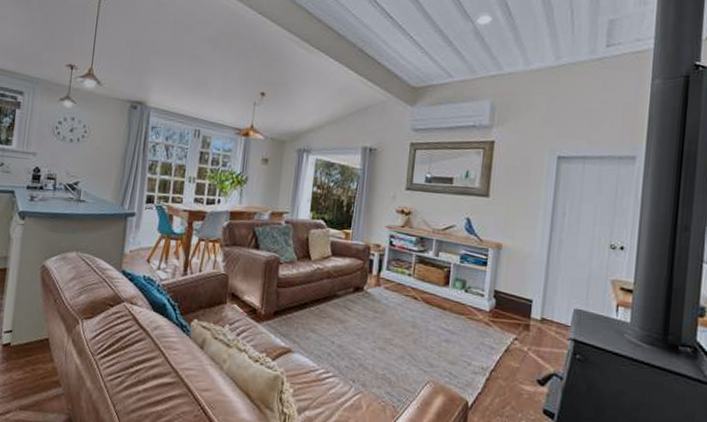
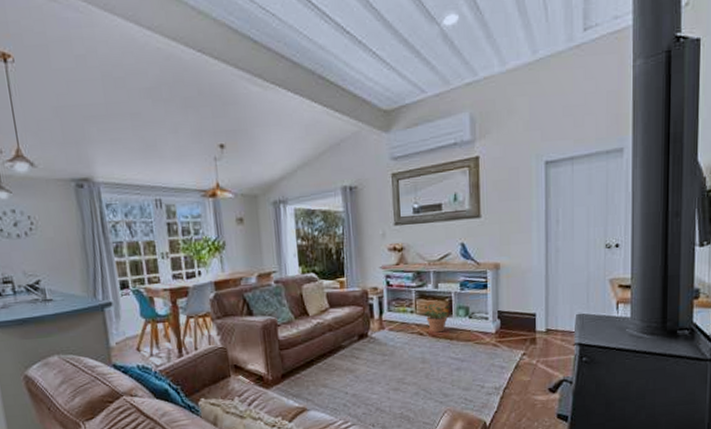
potted plant: none [419,270,451,301] -> present [422,304,454,333]

